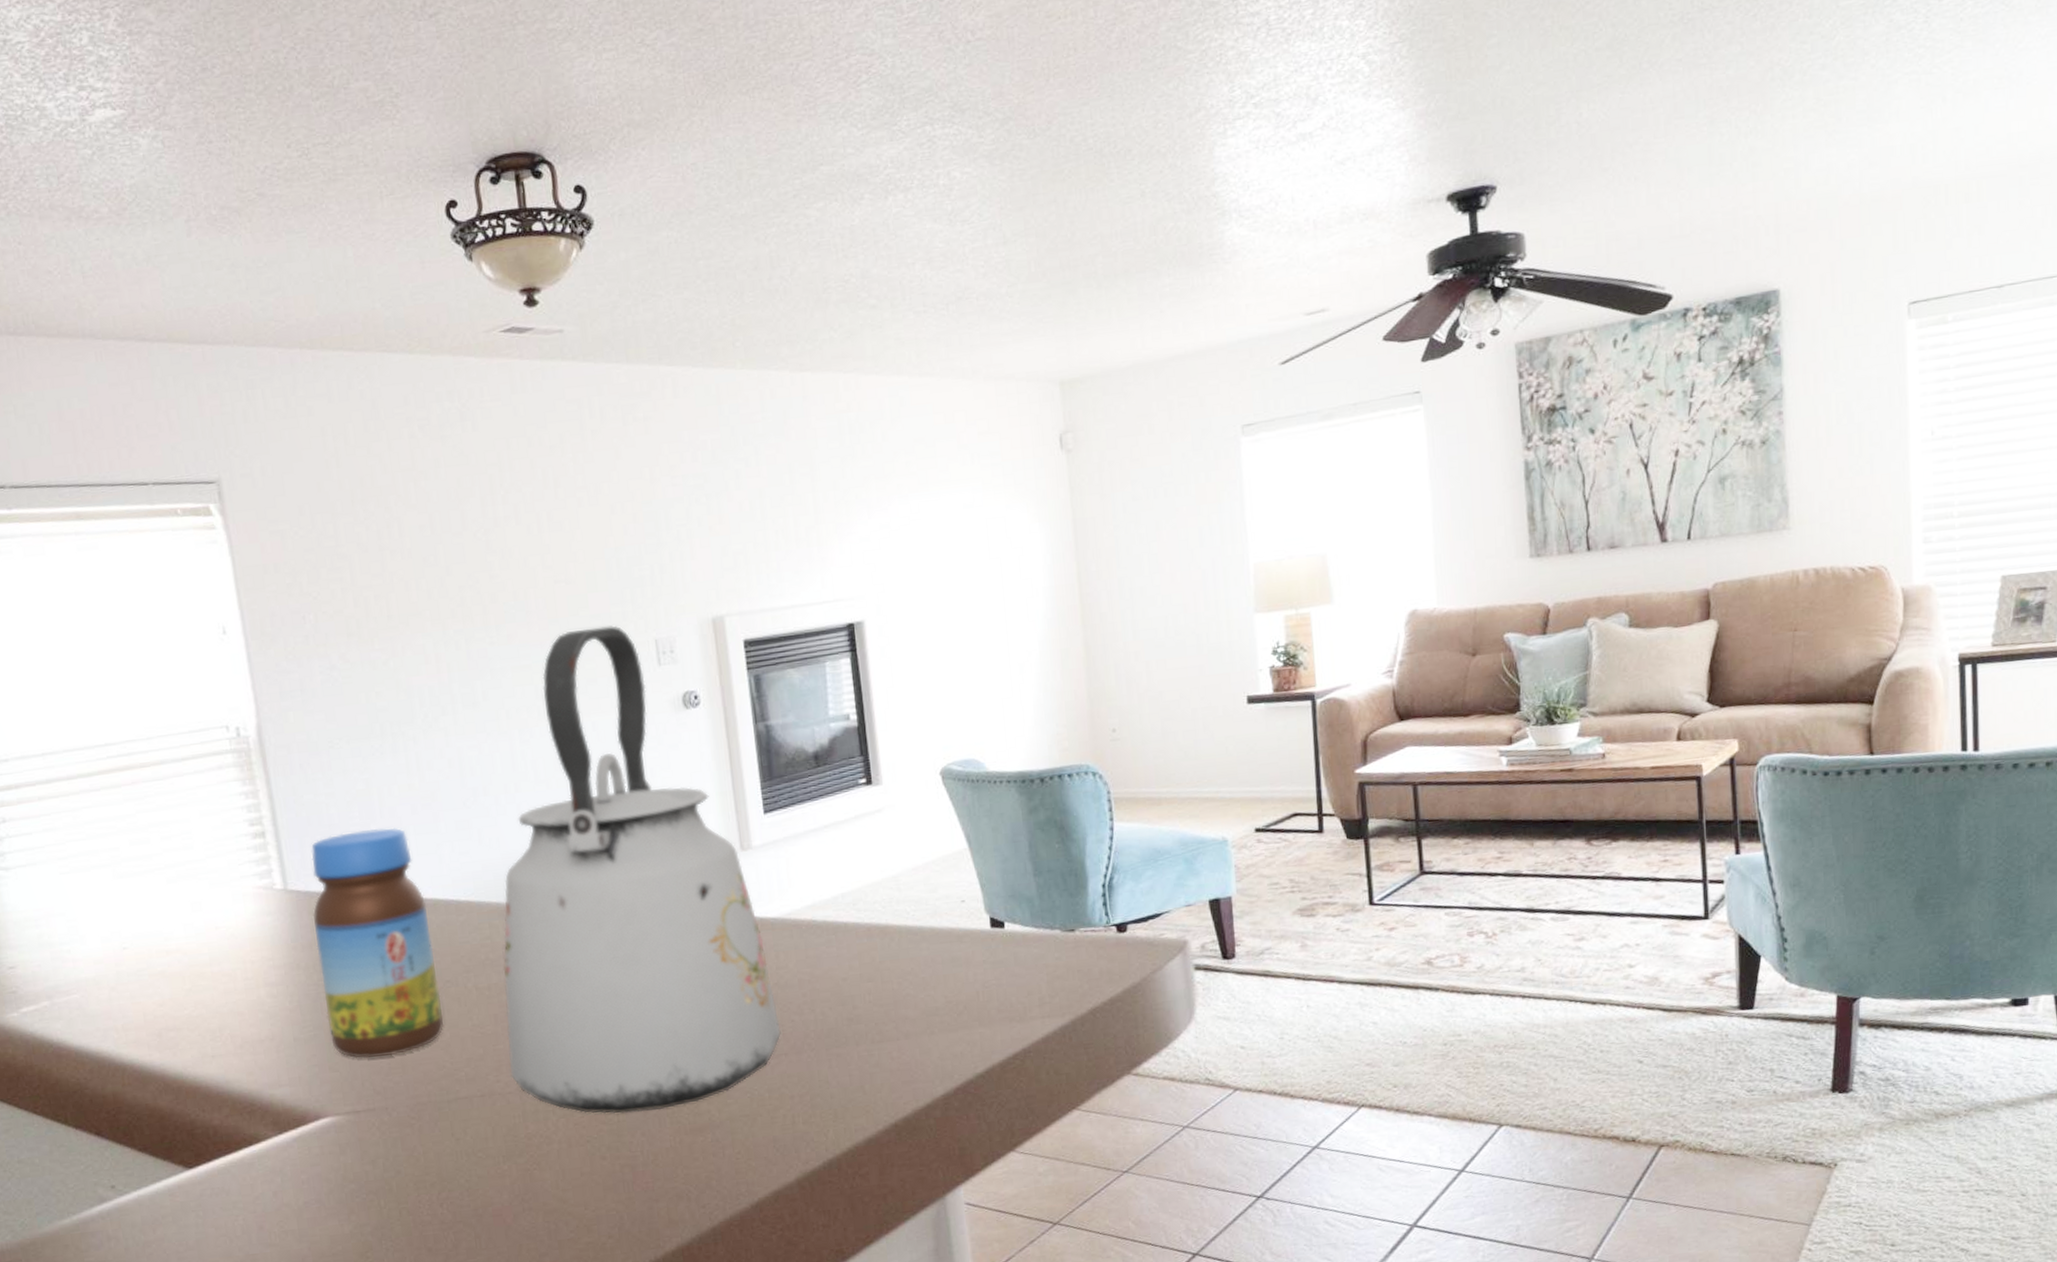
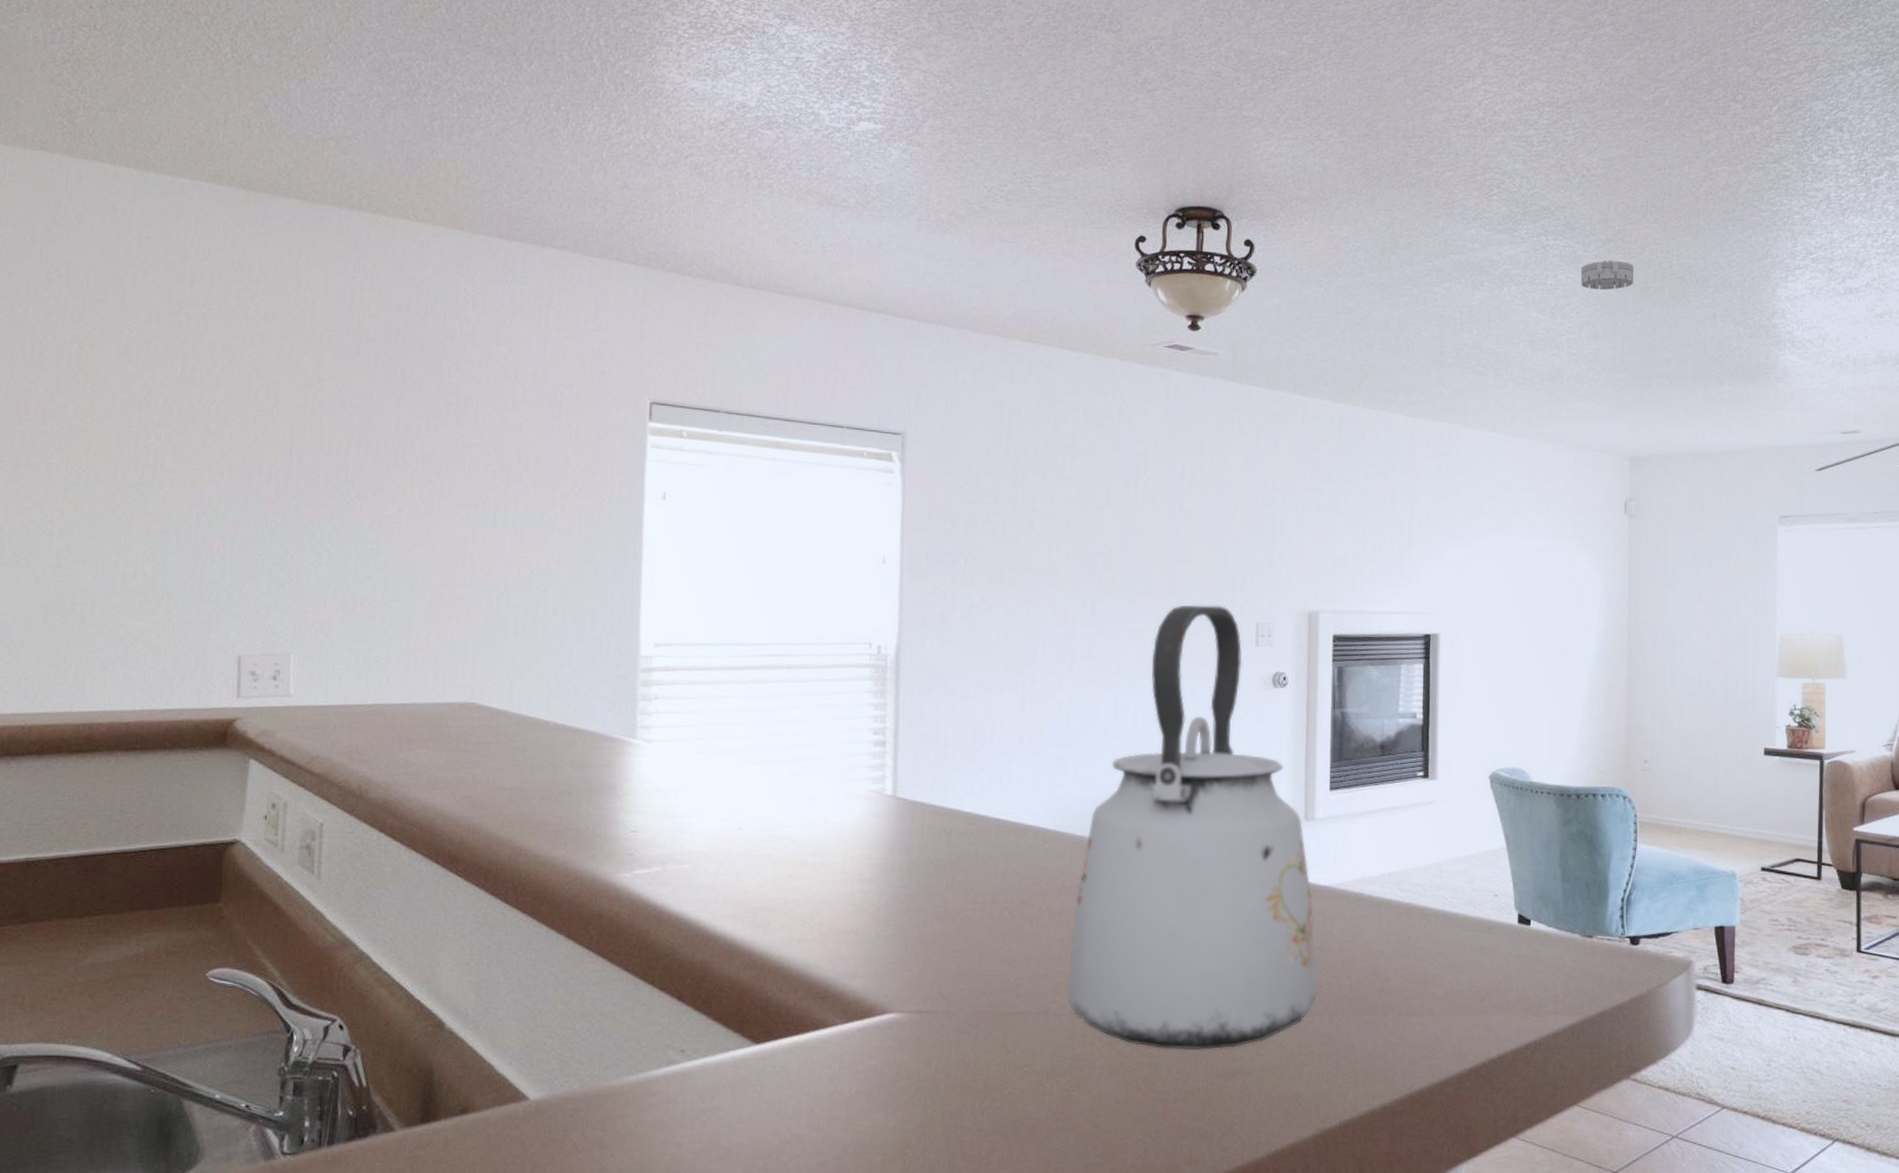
jar: present [311,827,445,1059] -> none [909,753,1018,964]
smoke detector: none [977,142,1043,184] -> present [1580,260,1634,290]

